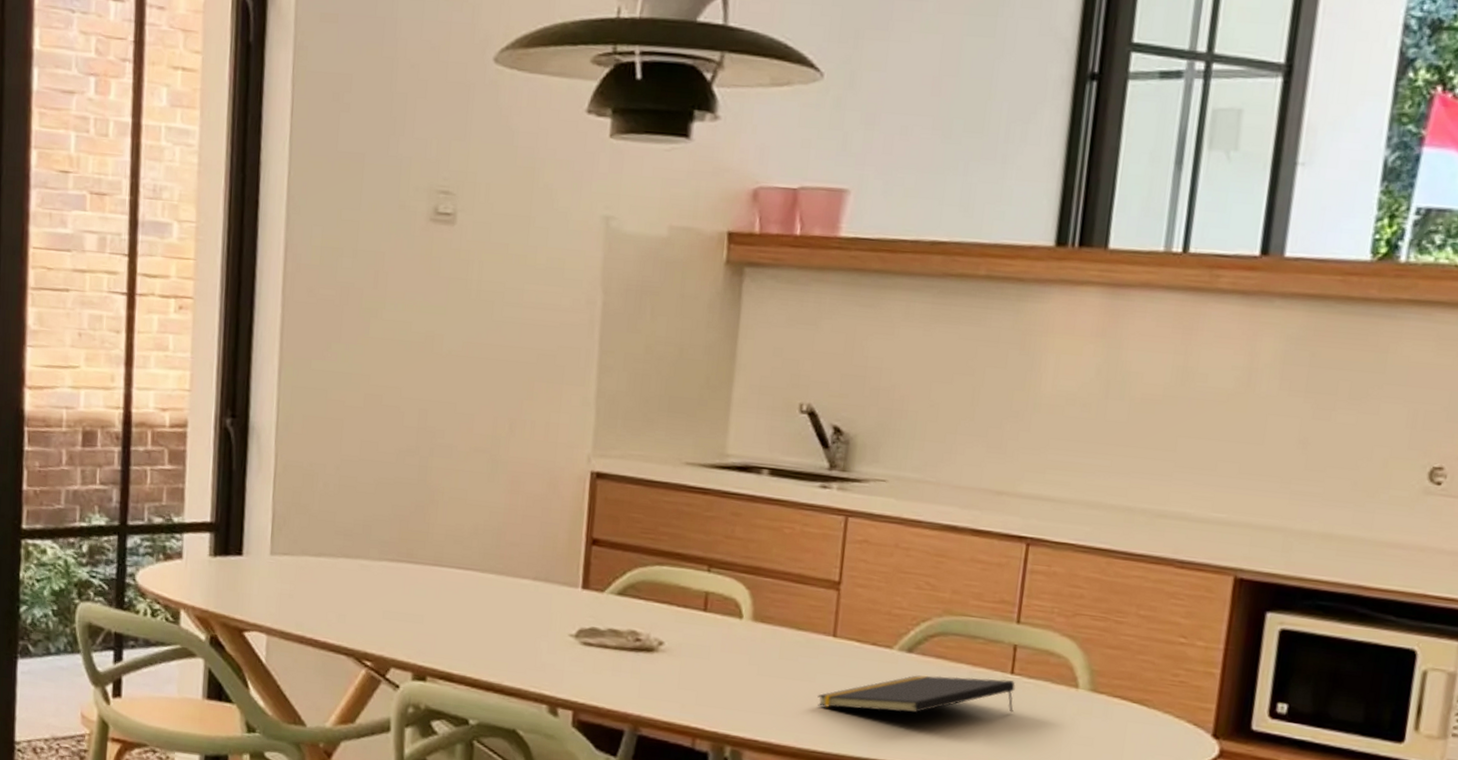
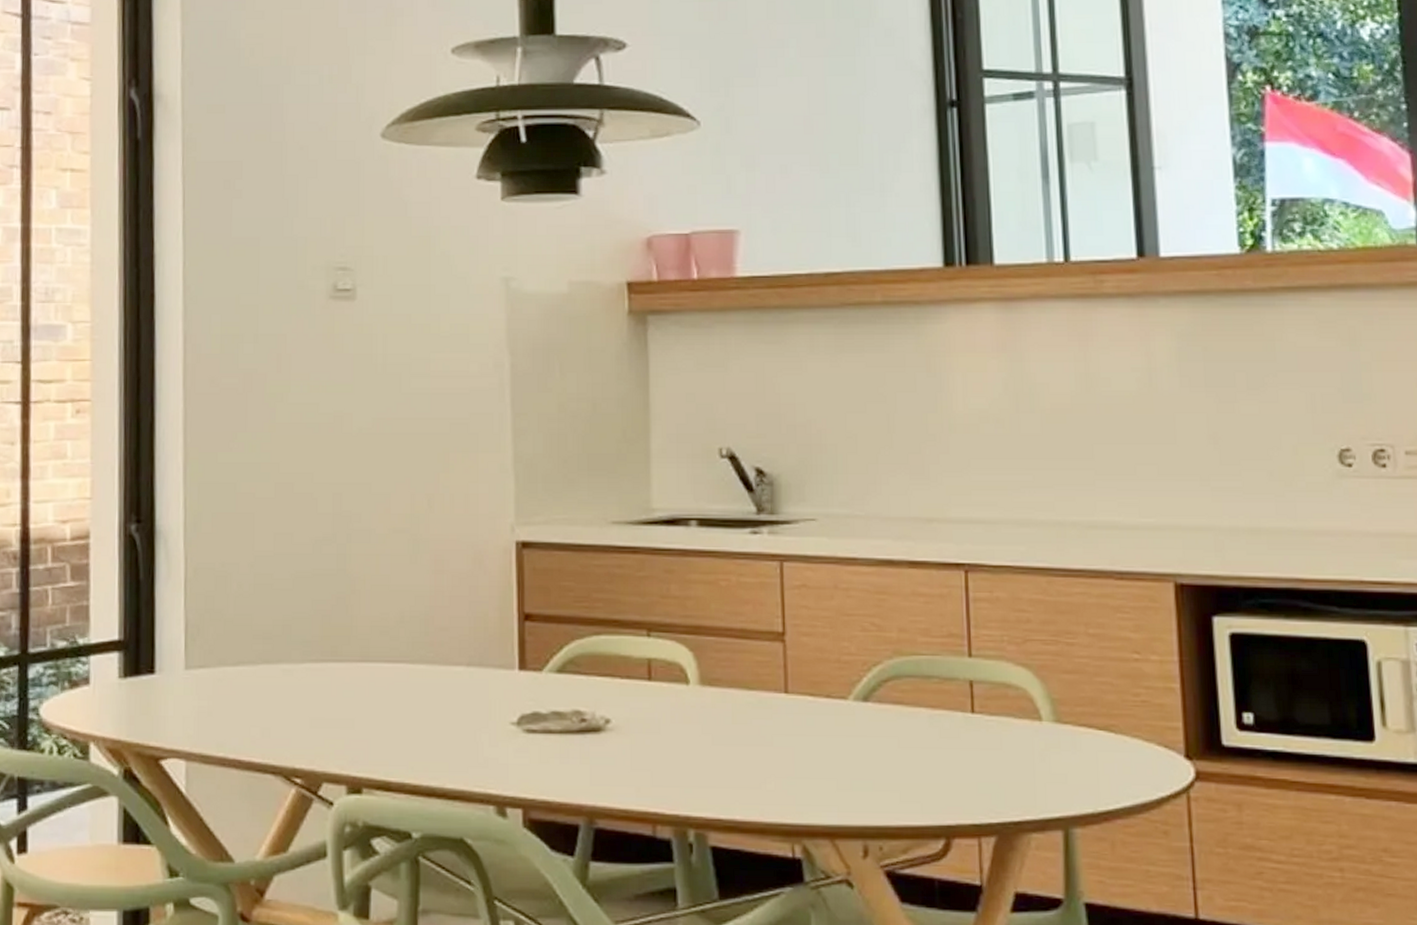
notepad: present [817,675,1016,714] -> none [778,720,981,772]

